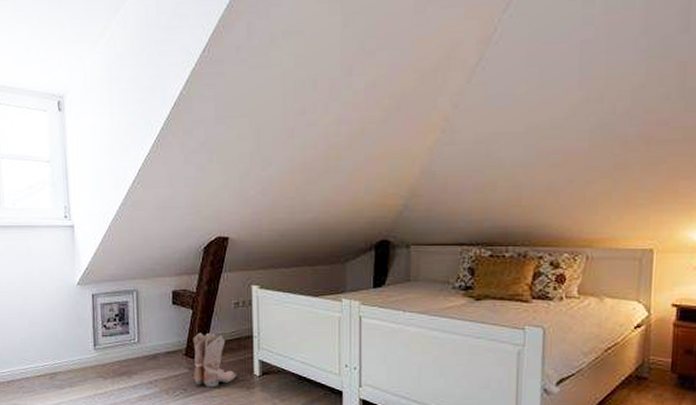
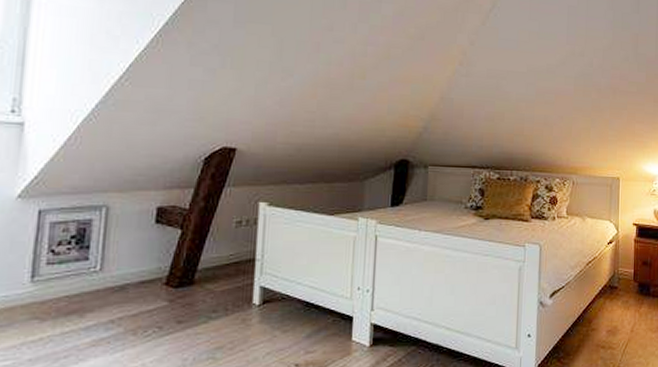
boots: present [193,332,237,387] -> none [174,256,231,323]

